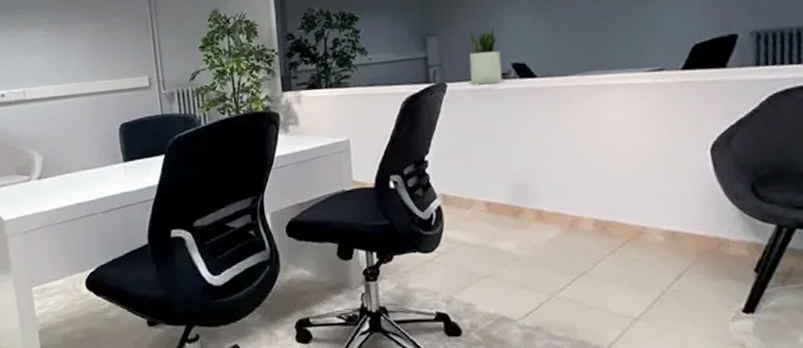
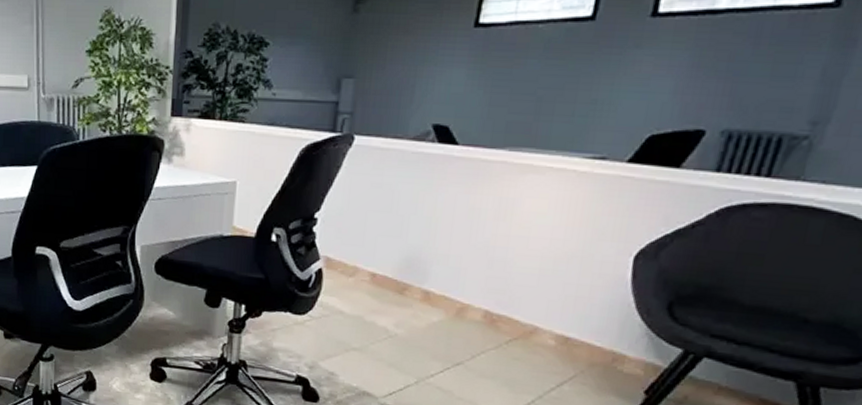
planter: present [468,27,506,86] -> none [378,77,425,145]

